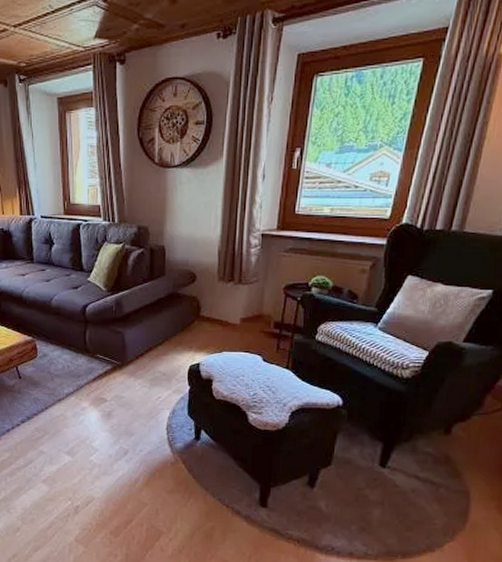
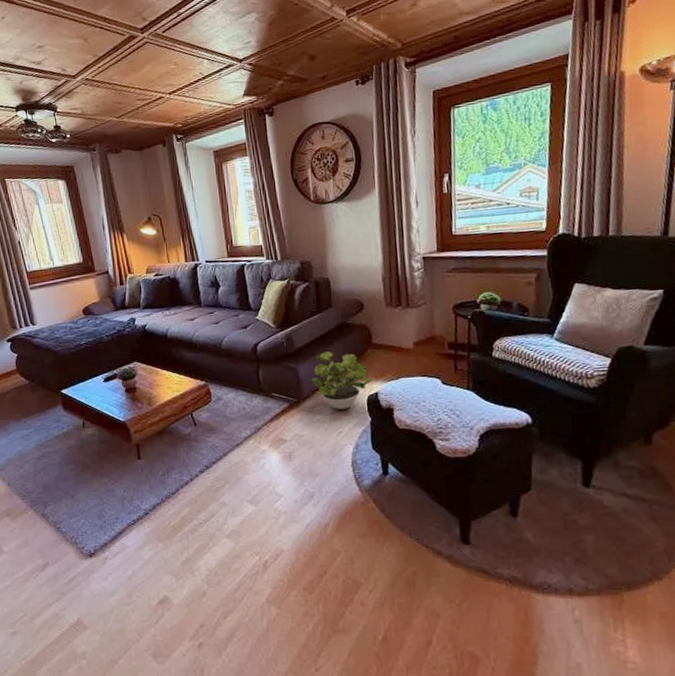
potted plant: none [136,320,196,376] -> present [311,351,373,410]

